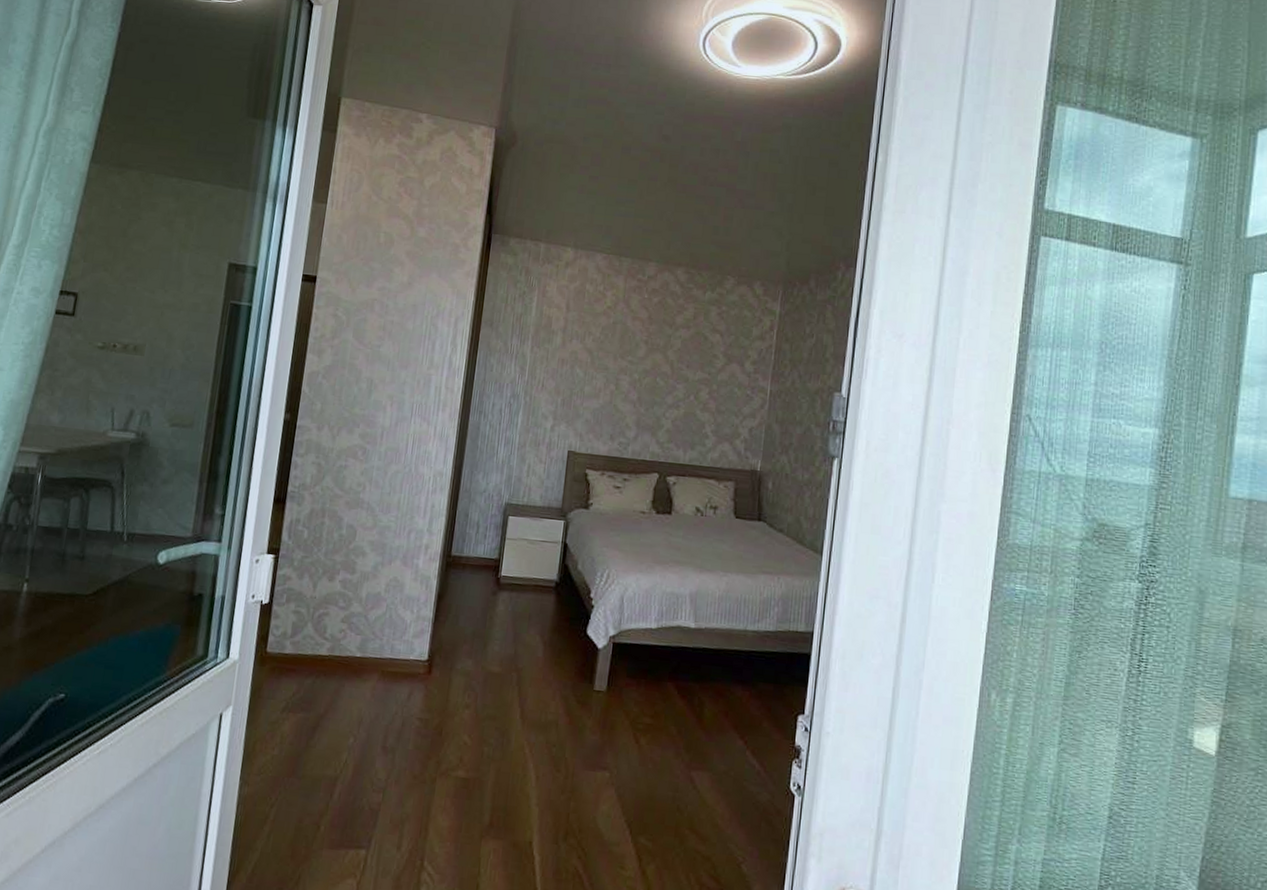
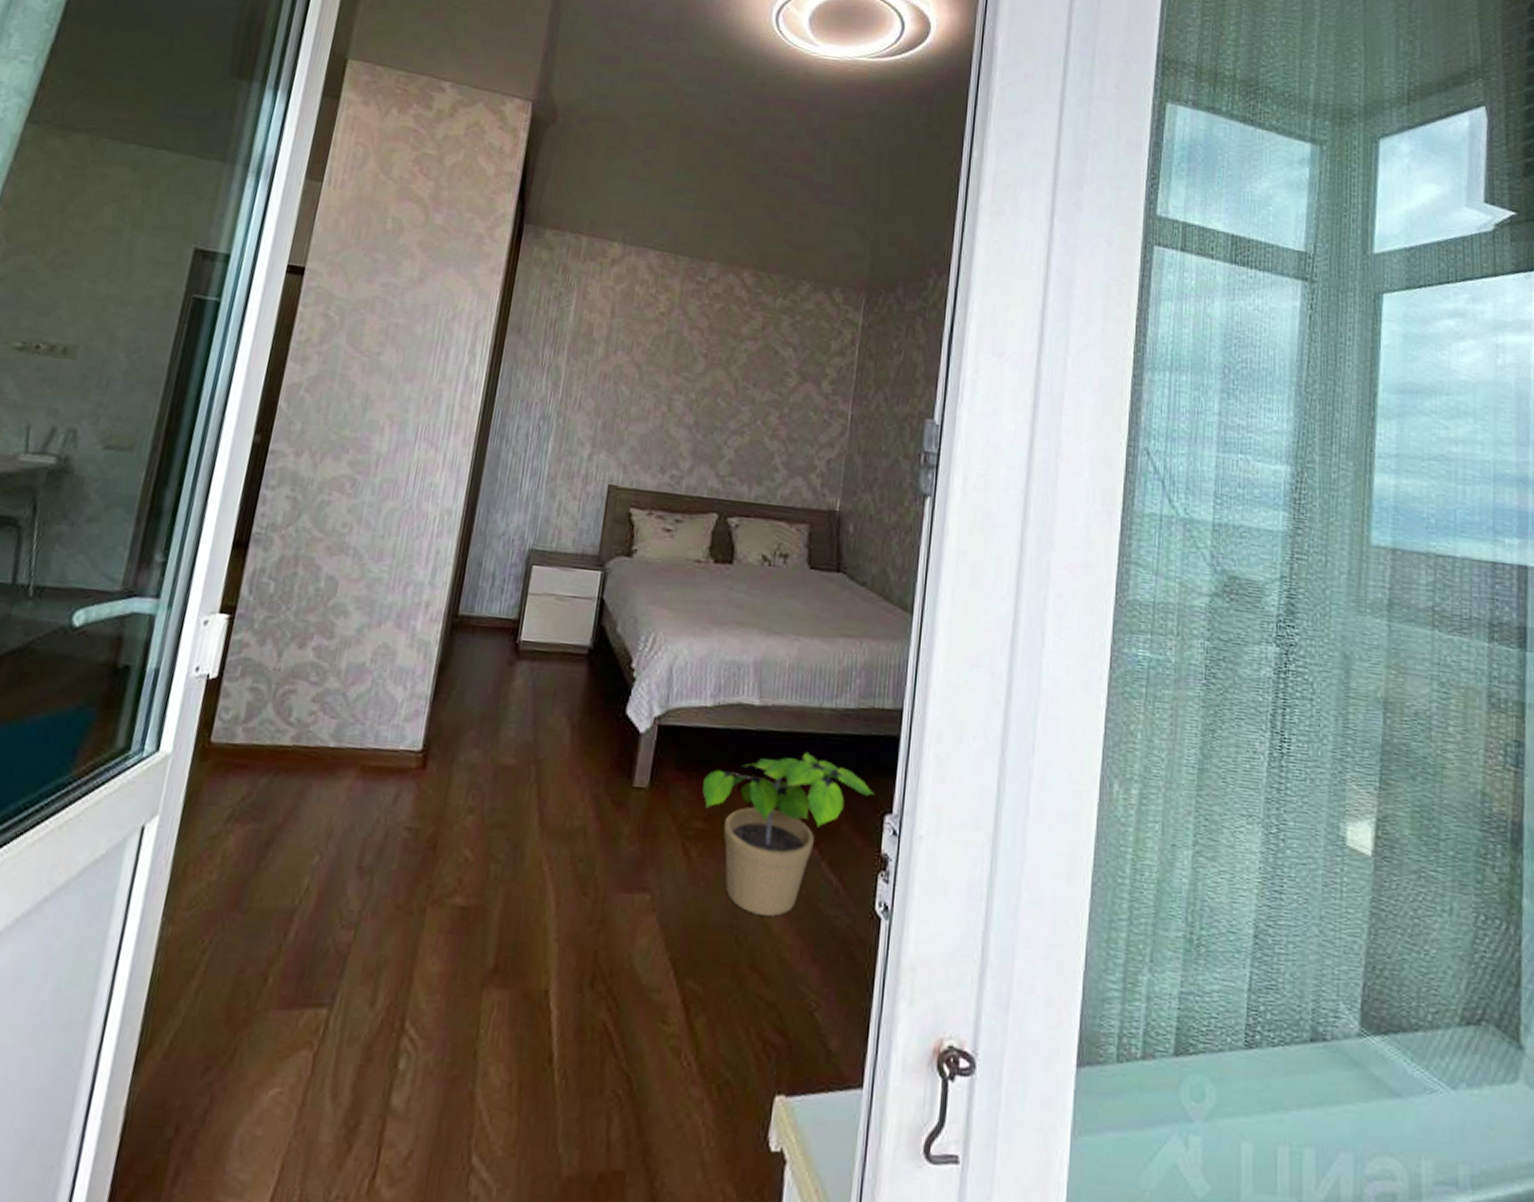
potted plant: none [649,665,790,792] -> present [702,753,874,916]

